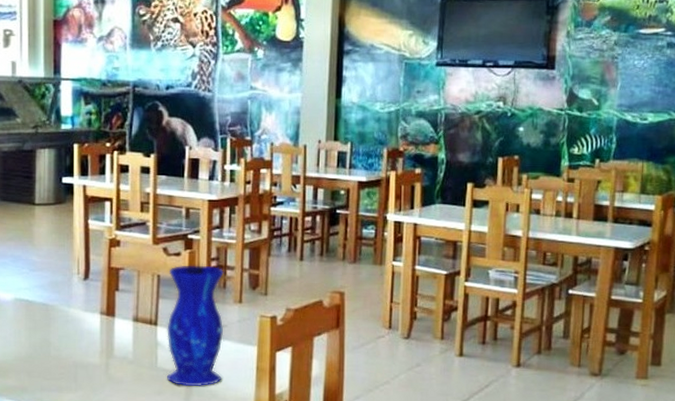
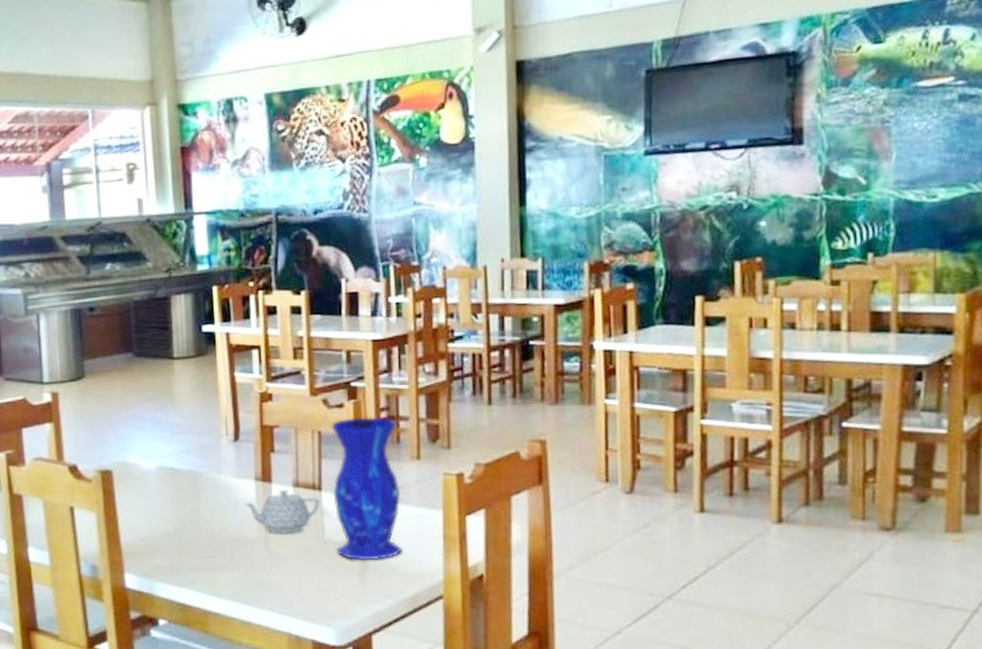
teapot: none [89,323,156,361] -> present [243,489,321,534]

